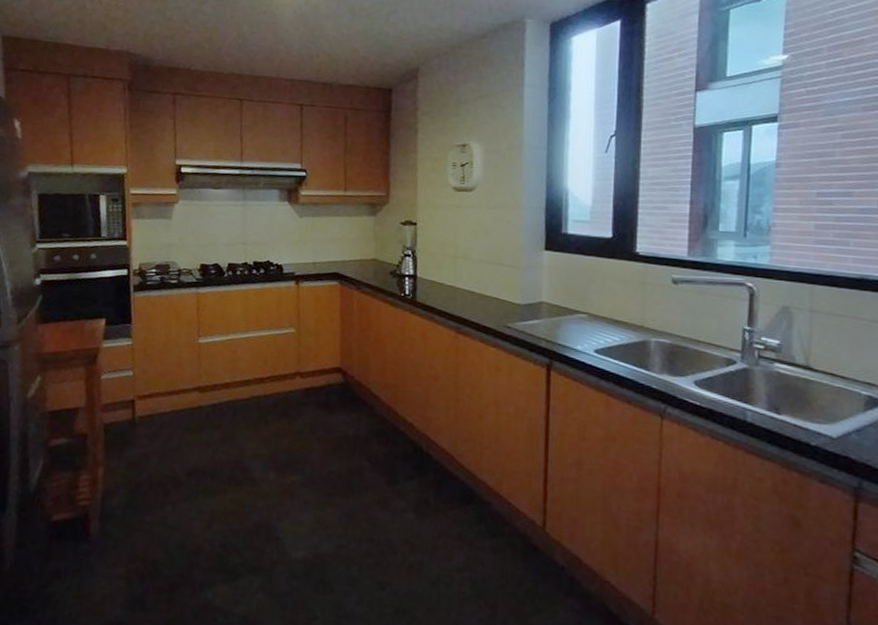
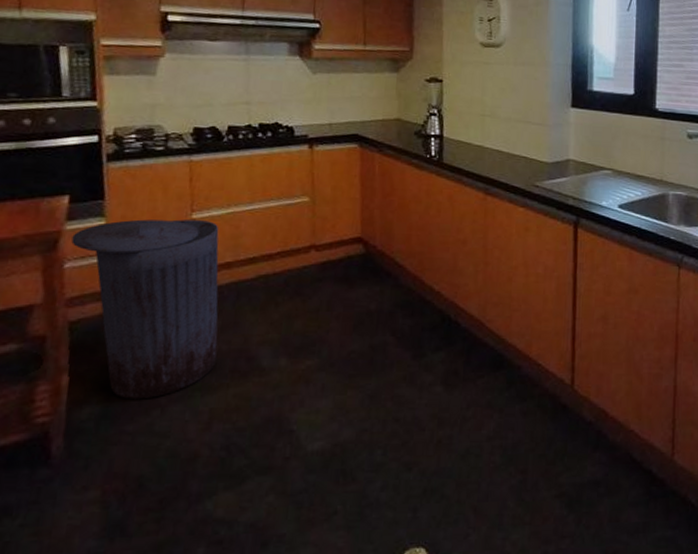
trash can: none [106,341,220,496] -> present [71,219,219,400]

